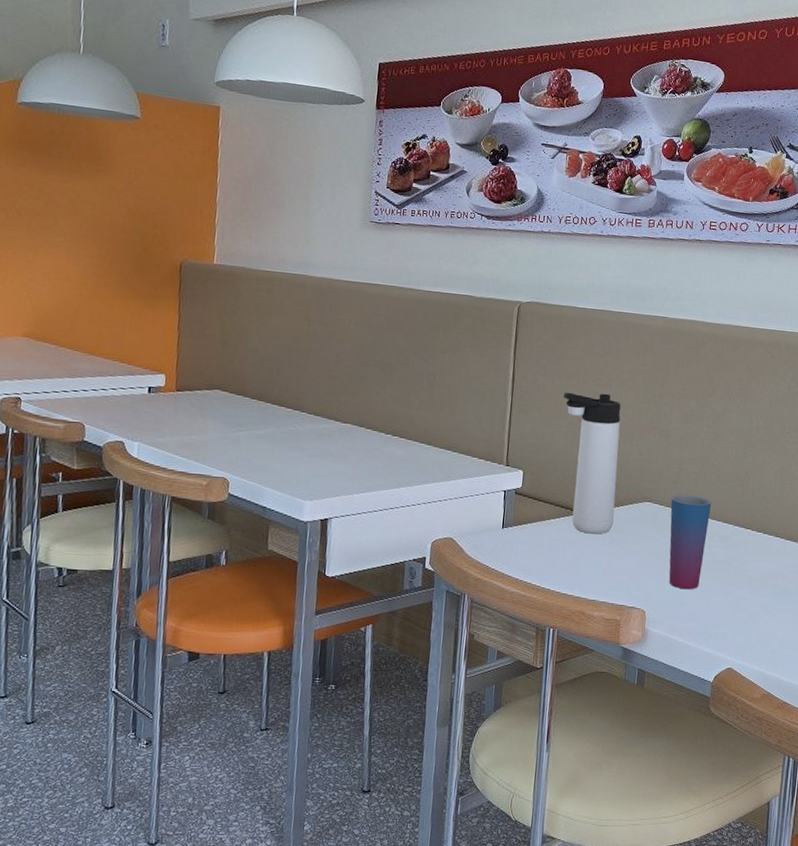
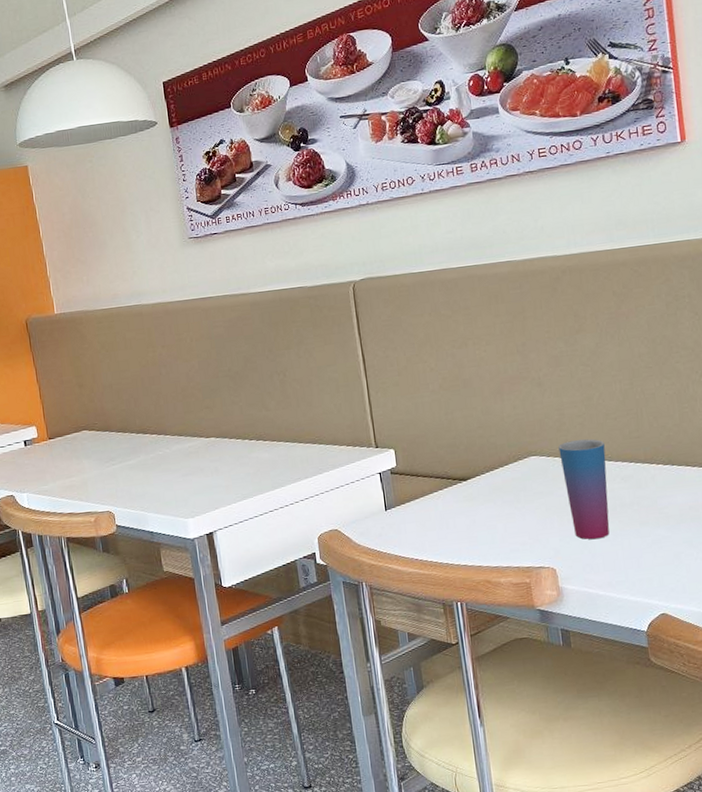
thermos bottle: present [564,392,621,534] -> none [419,353,501,500]

